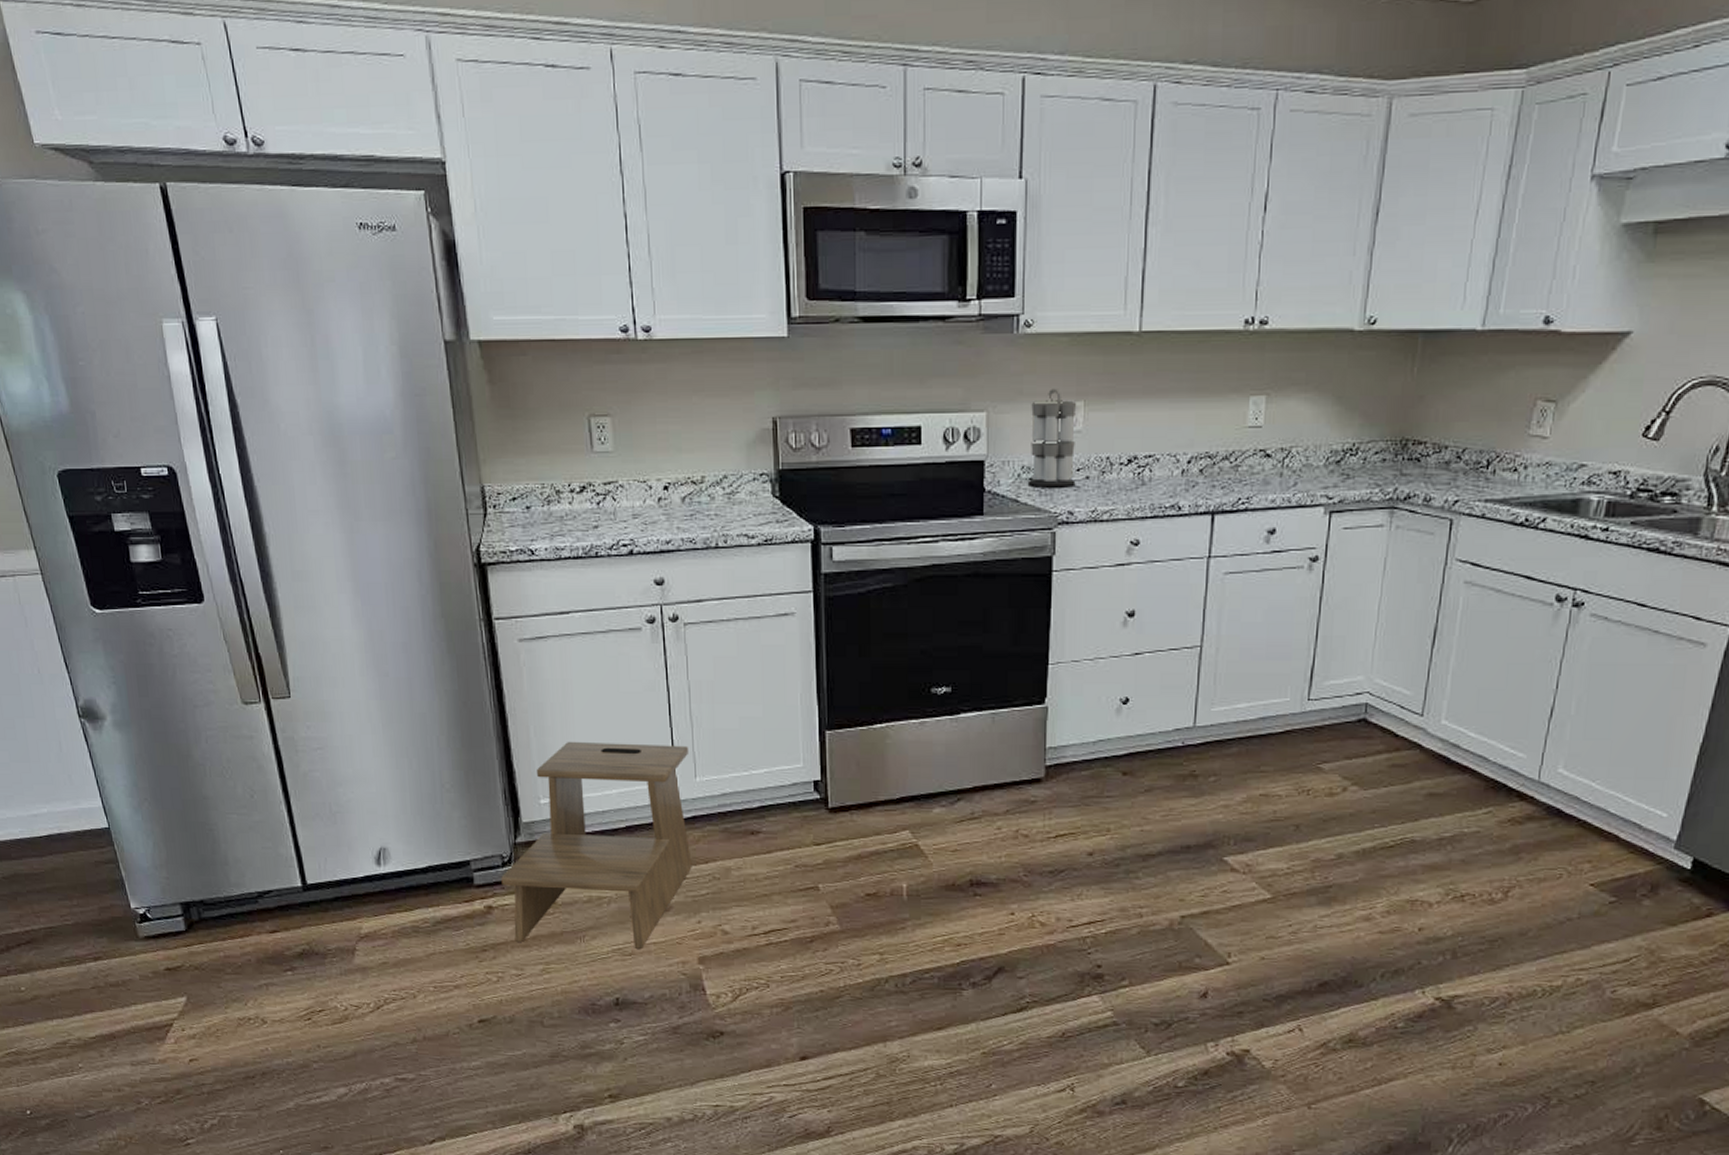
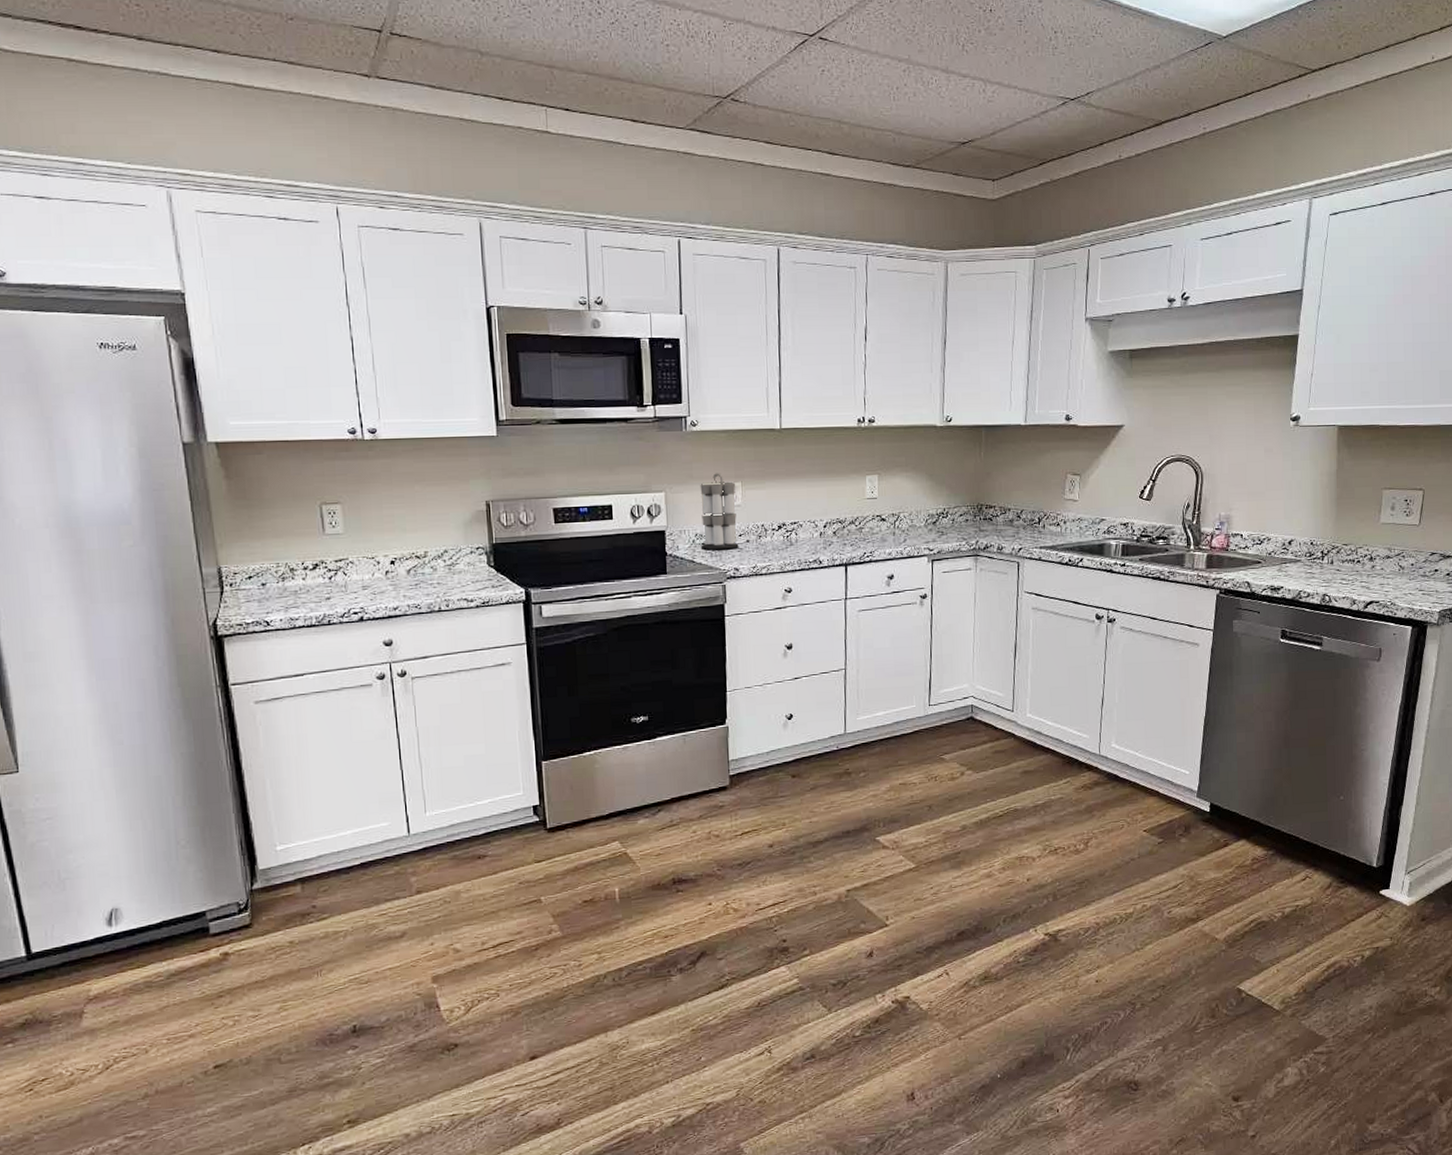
step stool: present [501,742,692,949] -> none [237,785,424,984]

